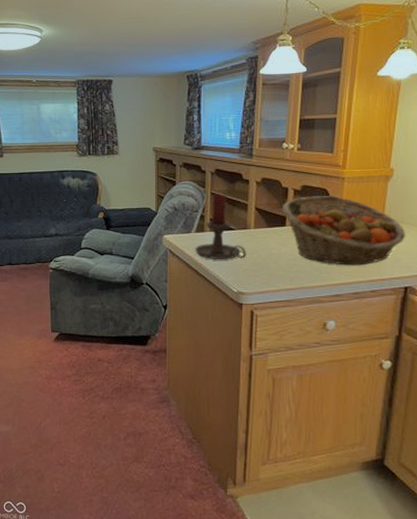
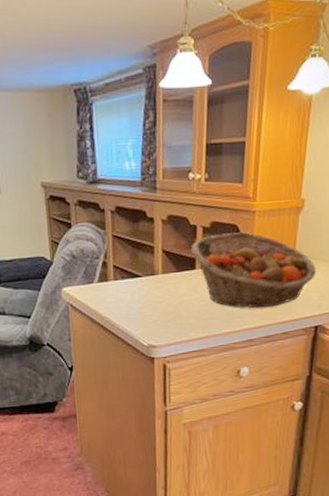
candle holder: present [195,194,247,259] -> none [99,236,156,312]

